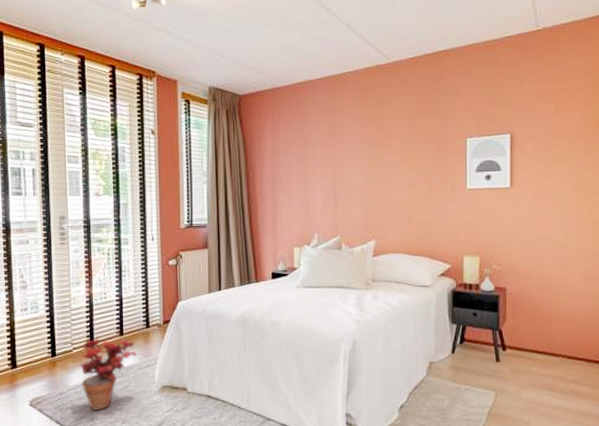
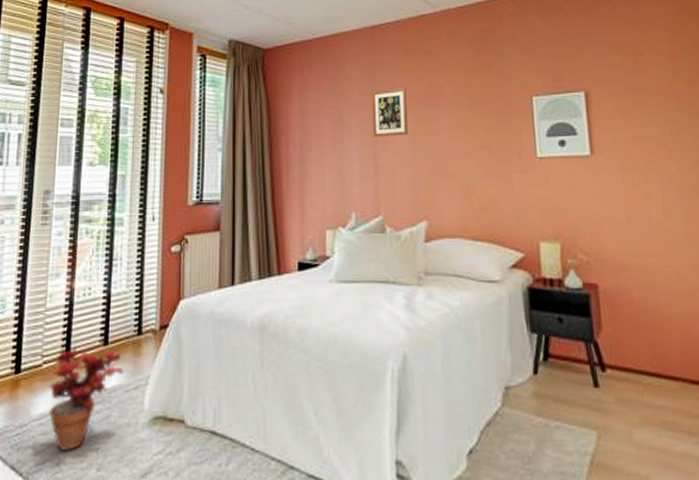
picture frame: none [333,129,362,172] -> present [372,87,408,137]

